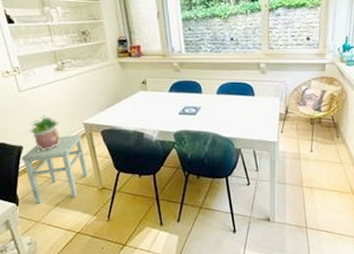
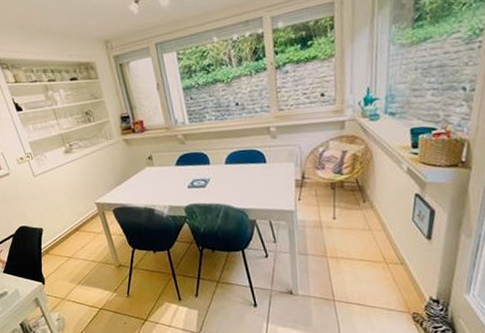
stool: present [21,134,88,204] -> none [42,214,105,282]
potted plant: present [29,115,61,151] -> none [46,197,76,232]

